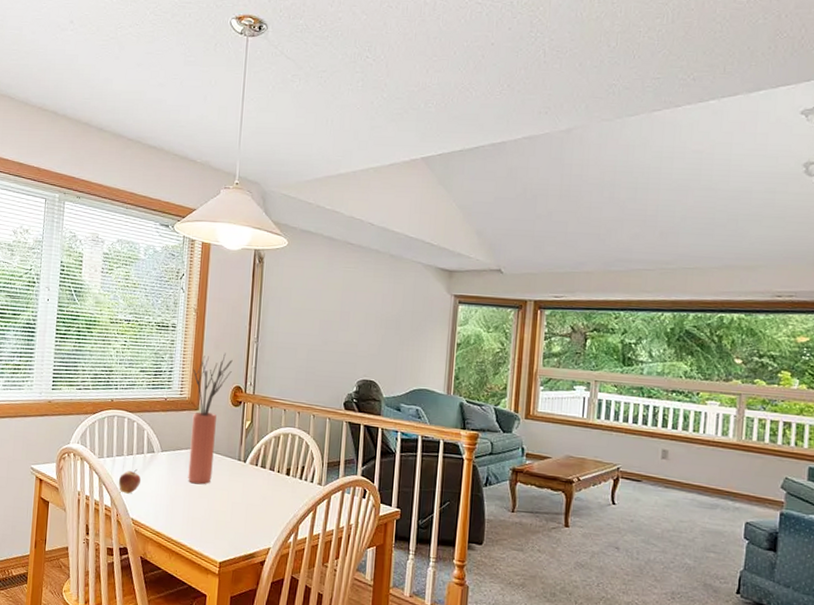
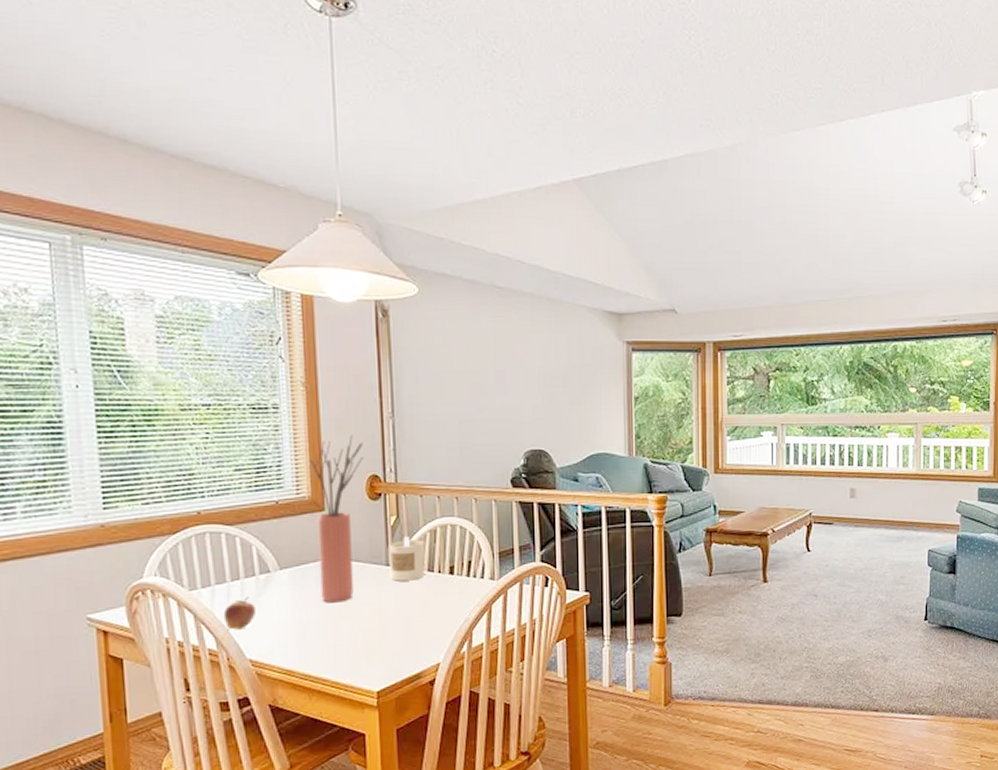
candle: none [240,439,270,476] -> present [389,537,426,581]

